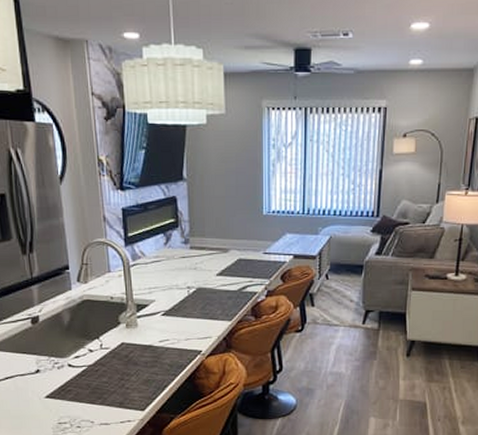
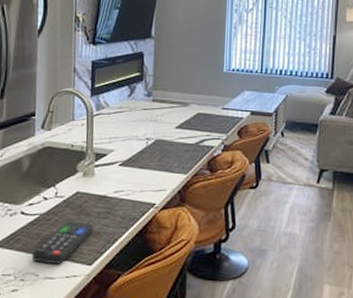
remote control: none [84,371,142,411] -> present [31,221,93,264]

